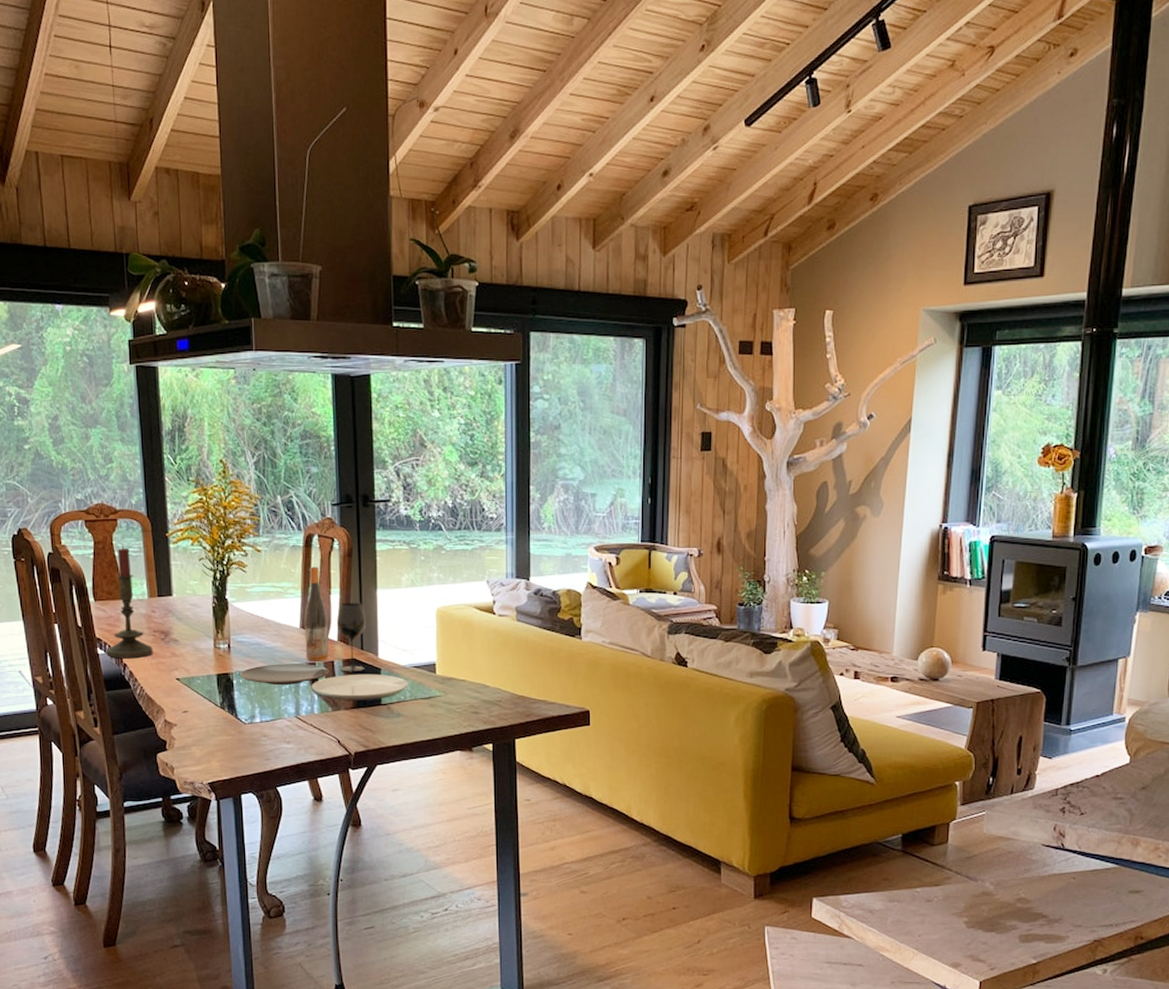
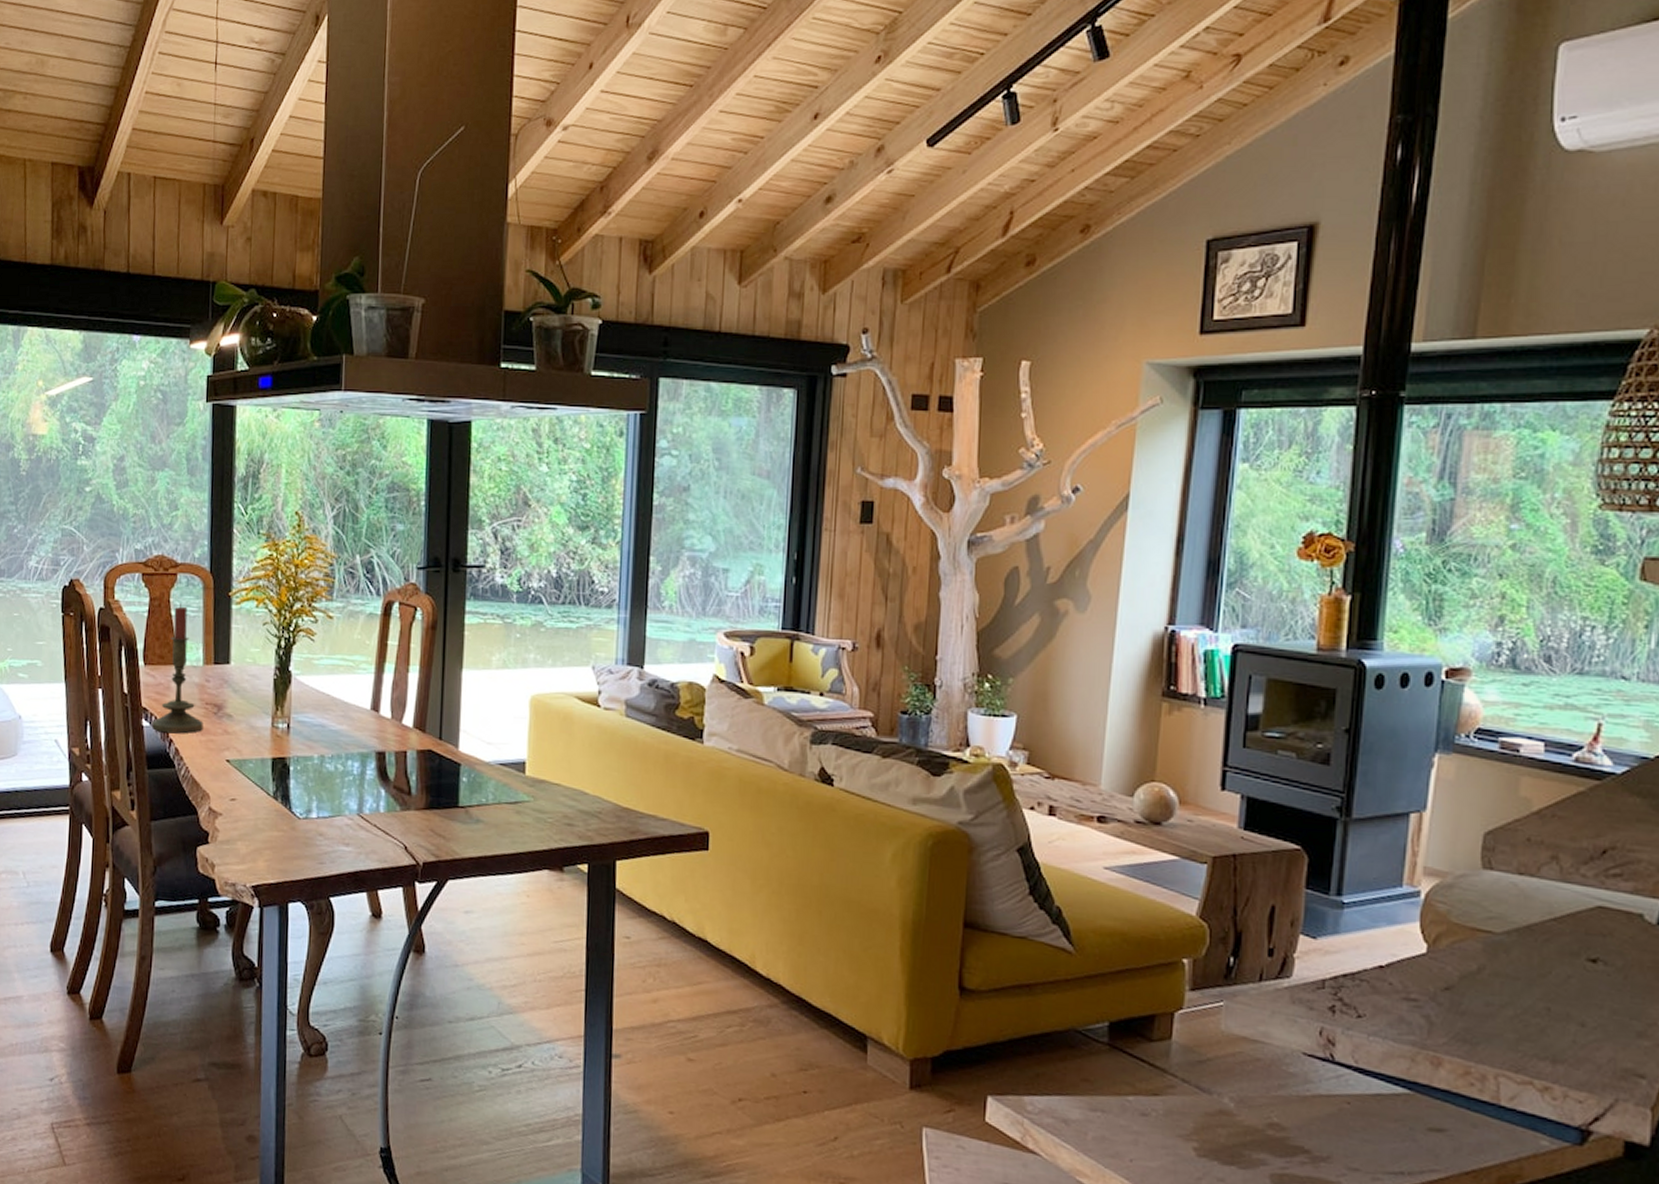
plate: present [240,664,329,684] -> none [298,750,400,776]
wine bottle: present [304,566,329,661] -> none [375,638,403,751]
plate: present [311,674,408,700] -> none [378,768,492,801]
wine glass: present [336,602,366,672] -> none [413,682,447,766]

